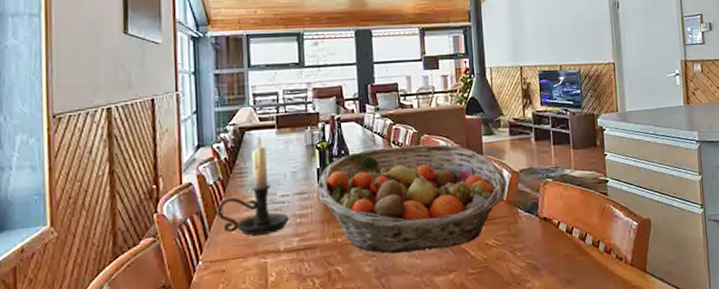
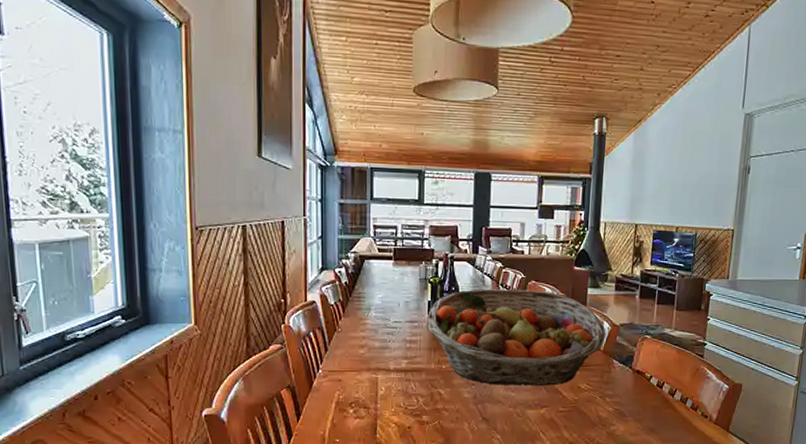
candle holder: present [217,133,289,236] -> none [336,263,400,354]

